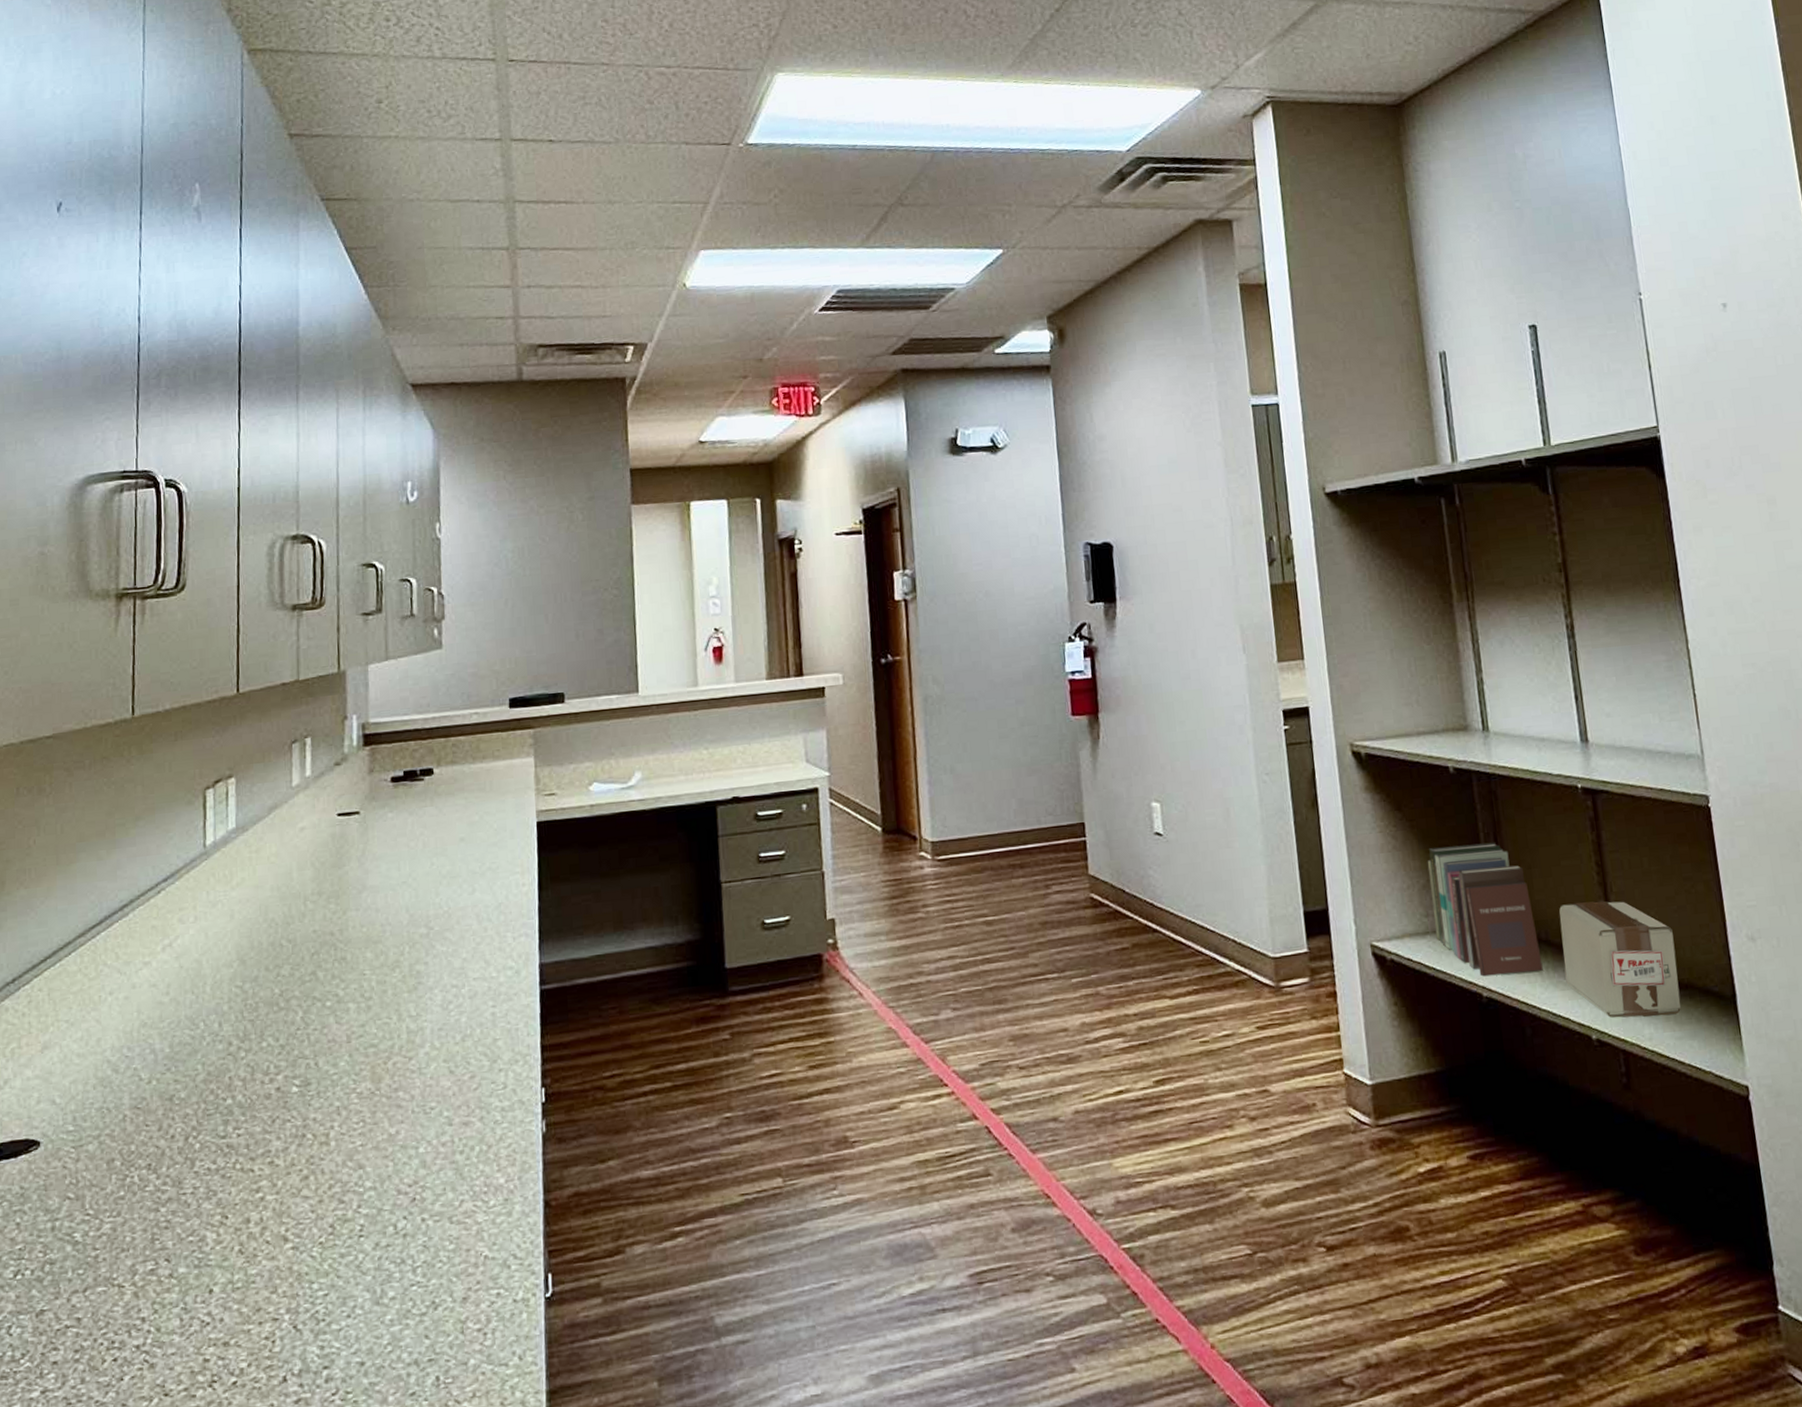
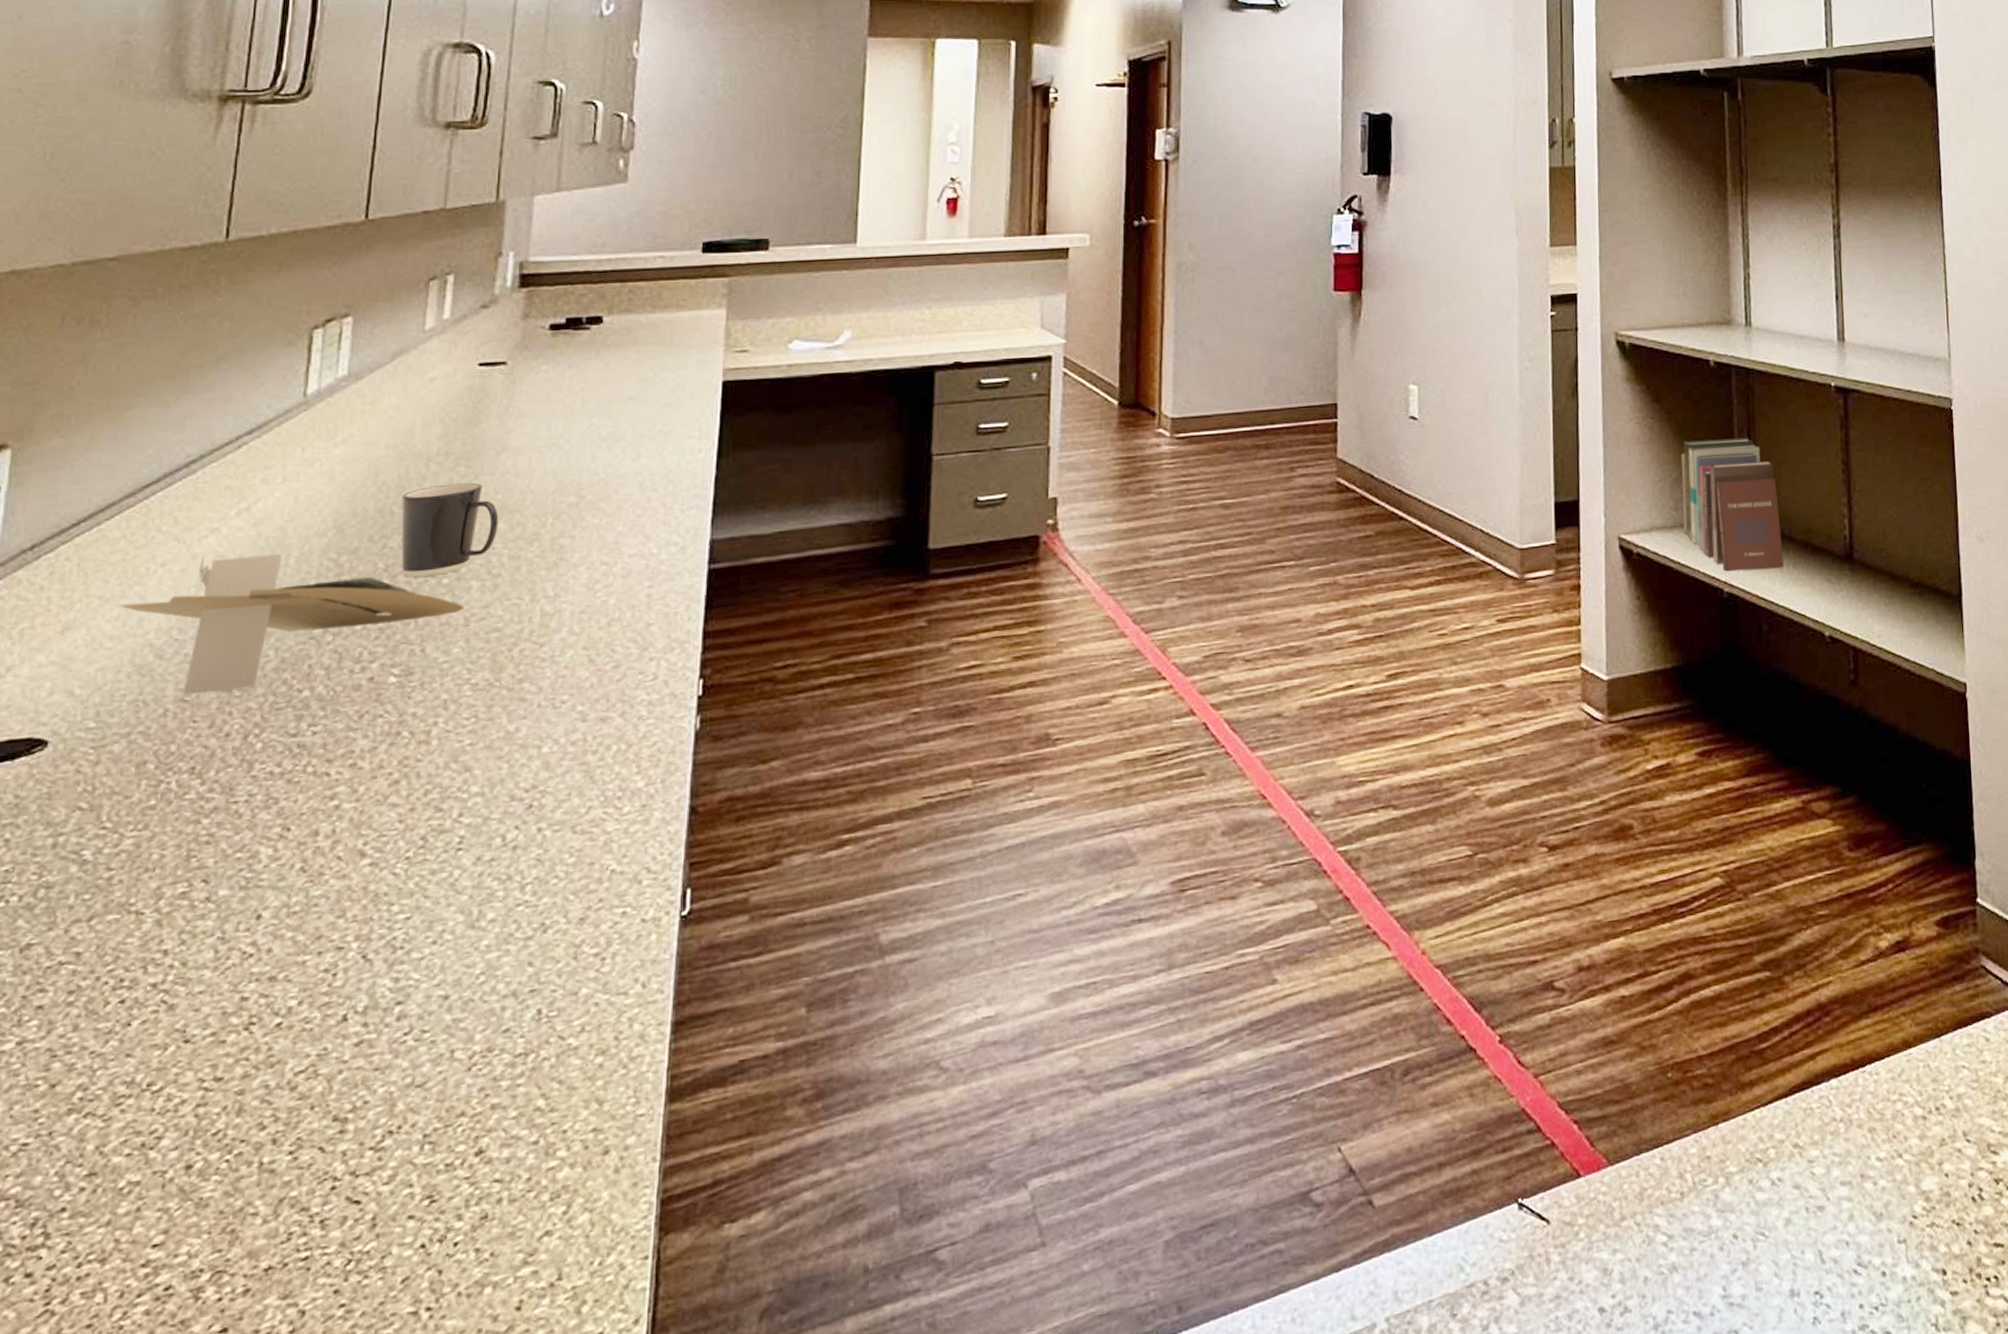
papers: none [80,982,346,1103] -> present [117,554,465,695]
mug: none [287,917,366,1001] -> present [401,482,499,578]
box: present [1559,901,1681,1018] -> none [1803,498,1911,615]

